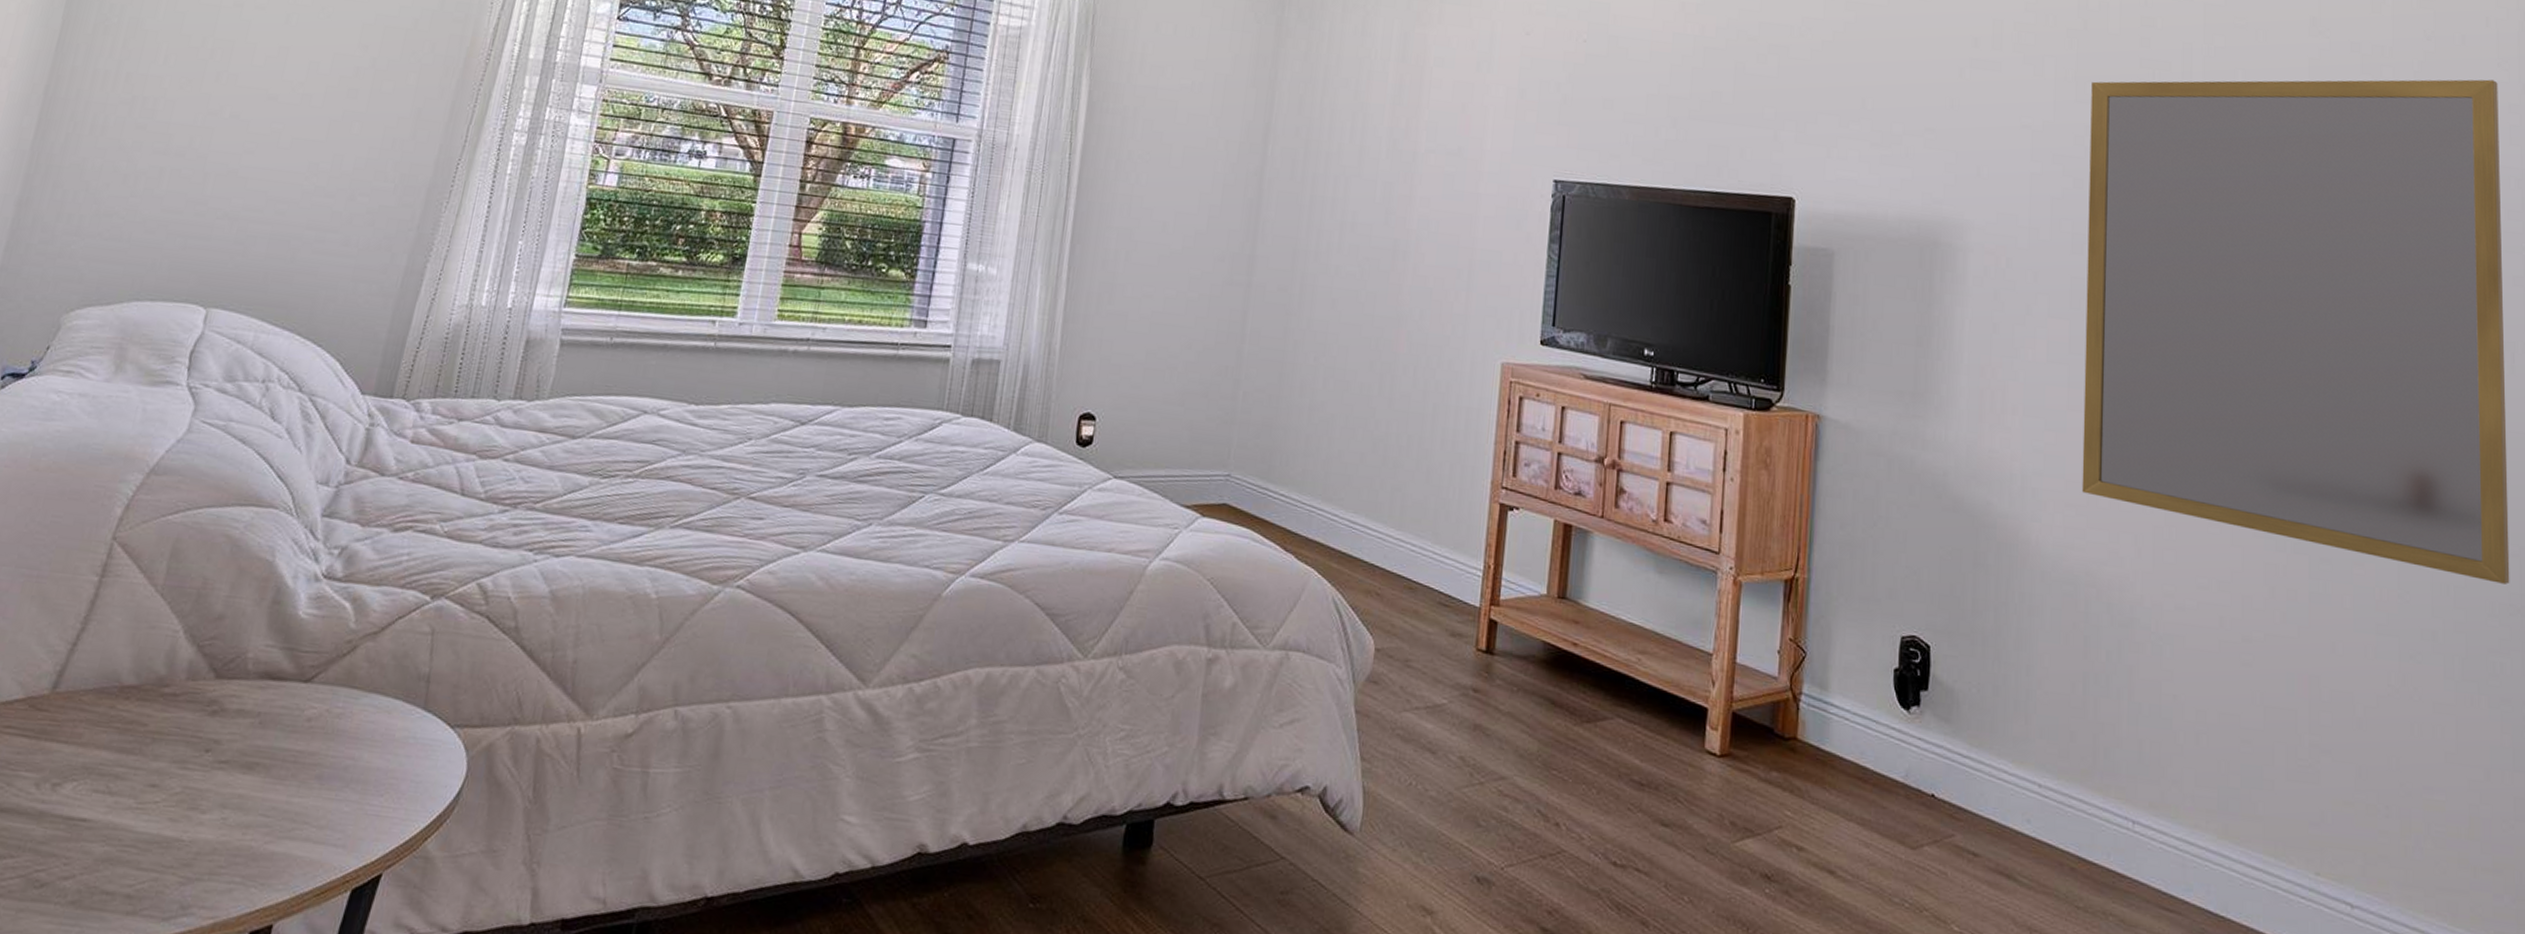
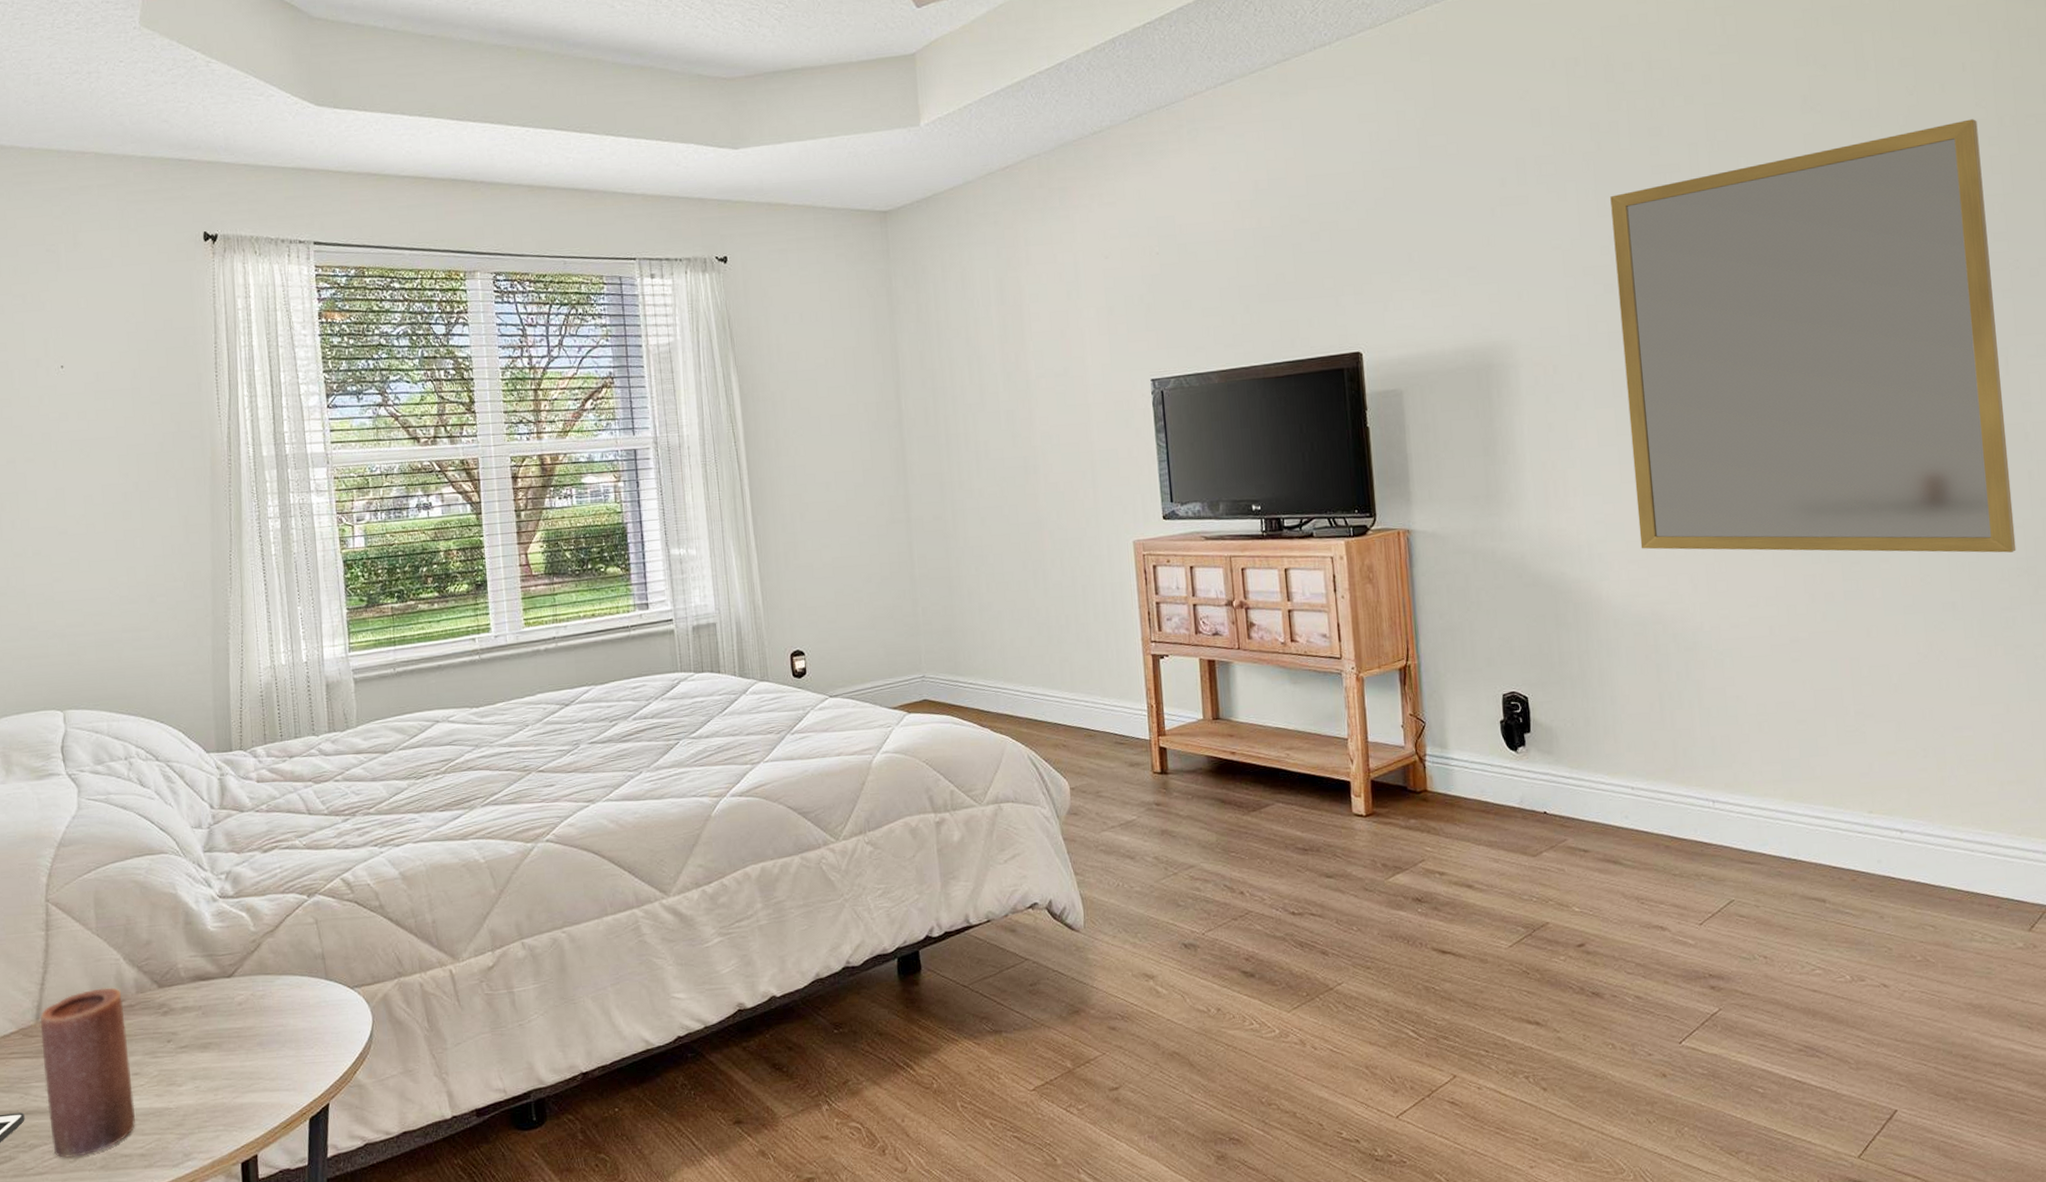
candle: none [18,664,168,883] -> present [40,987,135,1159]

